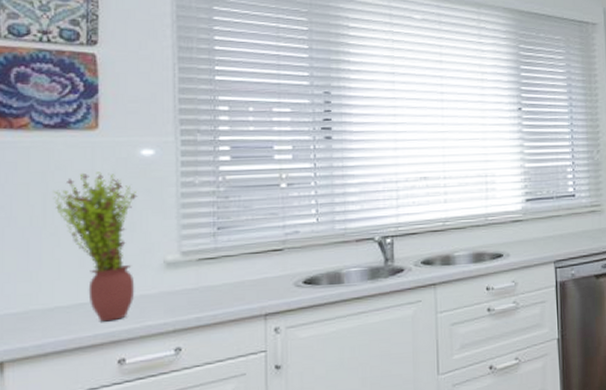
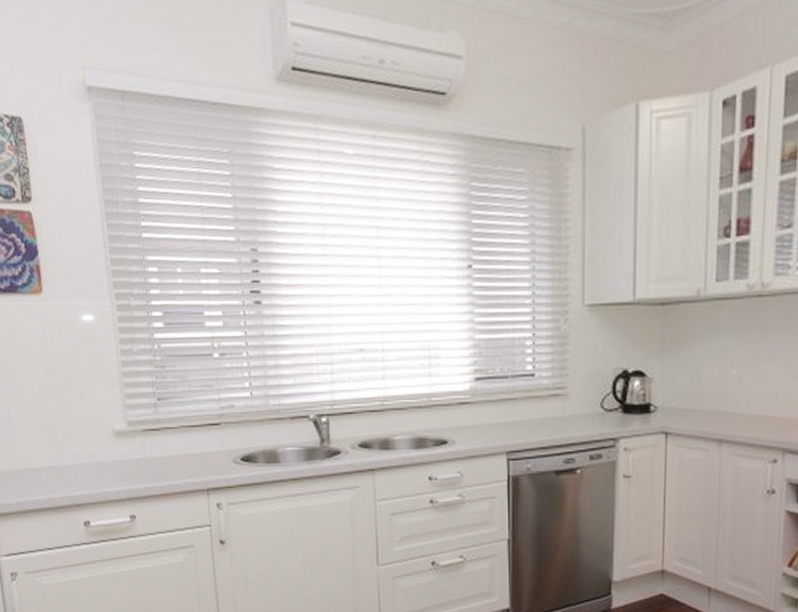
potted plant: present [53,172,138,322] -> none [12,337,91,485]

